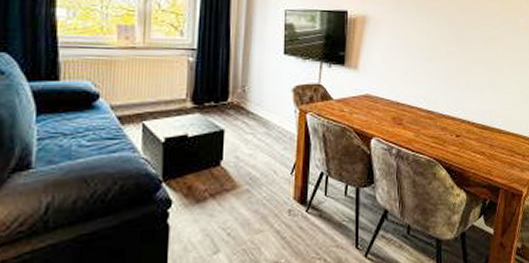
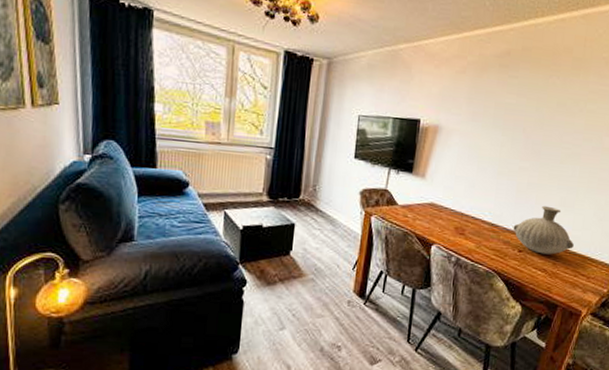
vase: none [448,88,506,137] -> present [513,205,574,255]

